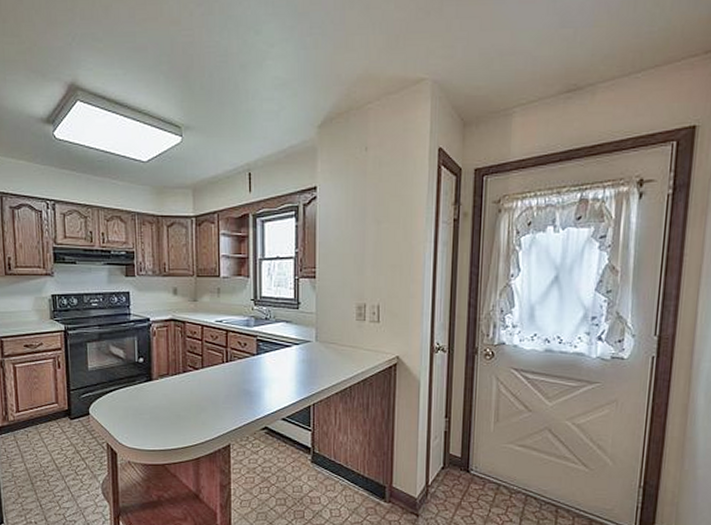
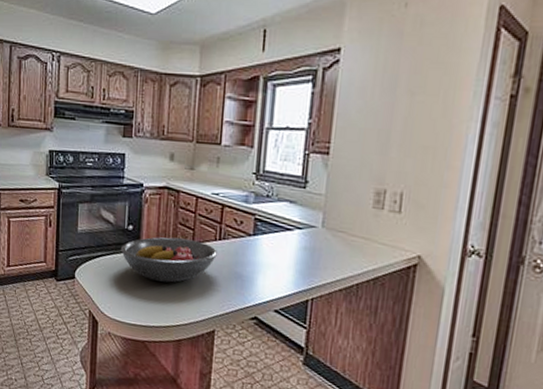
fruit bowl: none [133,365,226,407] -> present [120,237,217,283]

